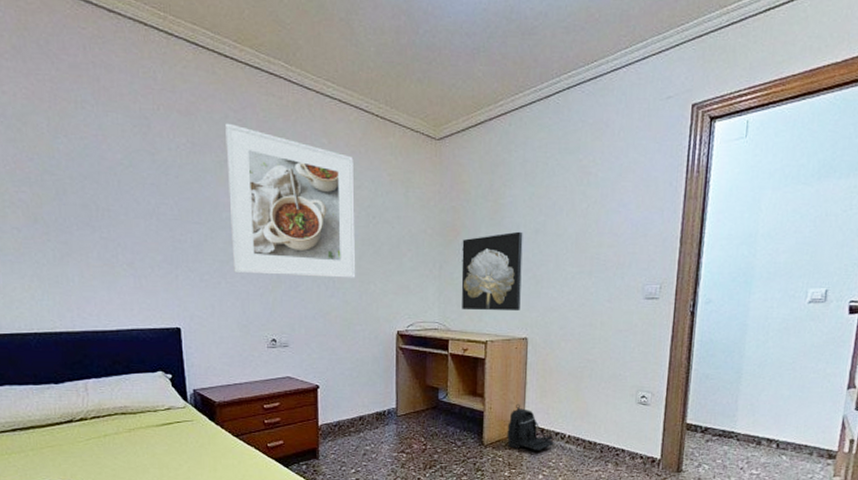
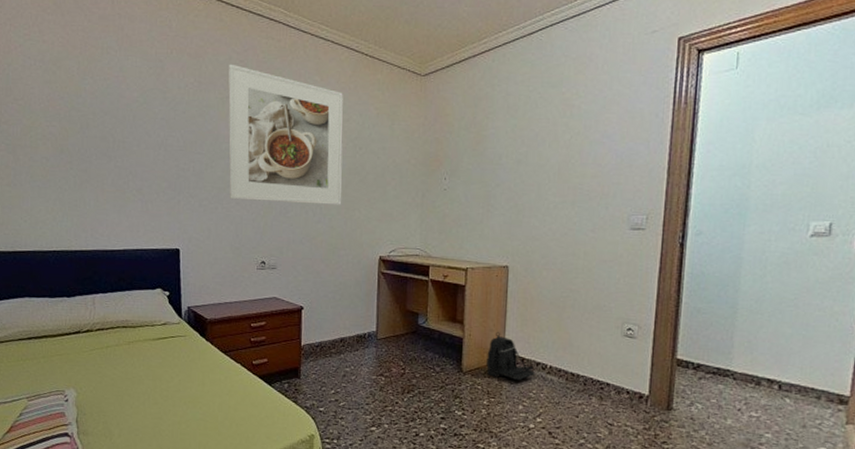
wall art: present [461,231,523,310] -> none [443,162,505,239]

